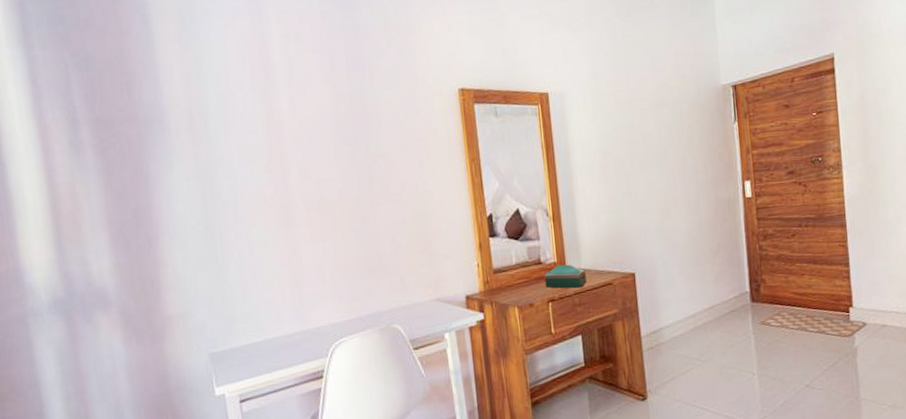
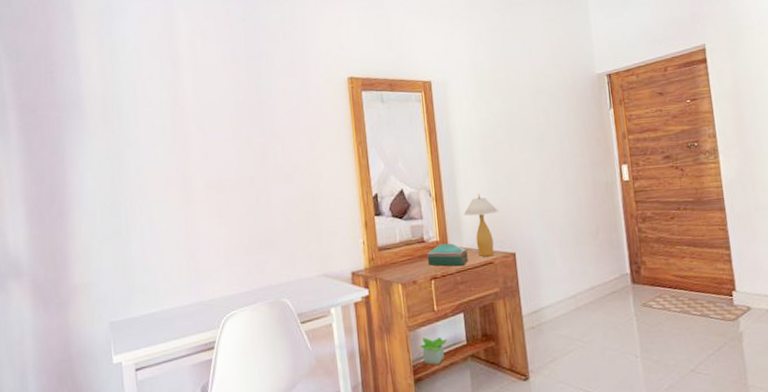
potted plant: none [537,359,565,388] -> present [419,337,448,365]
table lamp: none [582,212,618,278] -> present [463,193,499,257]

